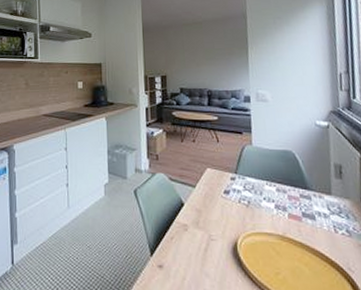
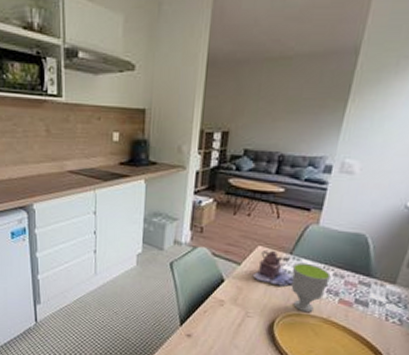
teapot: none [207,172,244,205] -> present [252,251,294,286]
cup: none [240,181,275,231] -> present [291,262,331,313]

